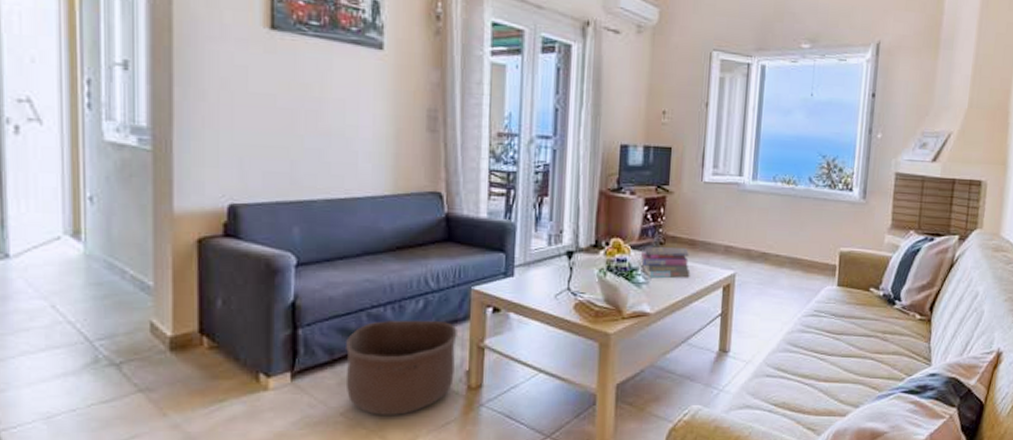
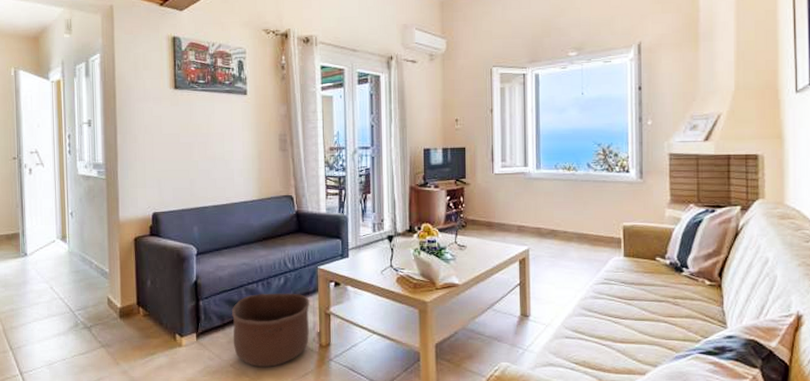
books: present [640,246,691,279] -> none [447,228,490,255]

